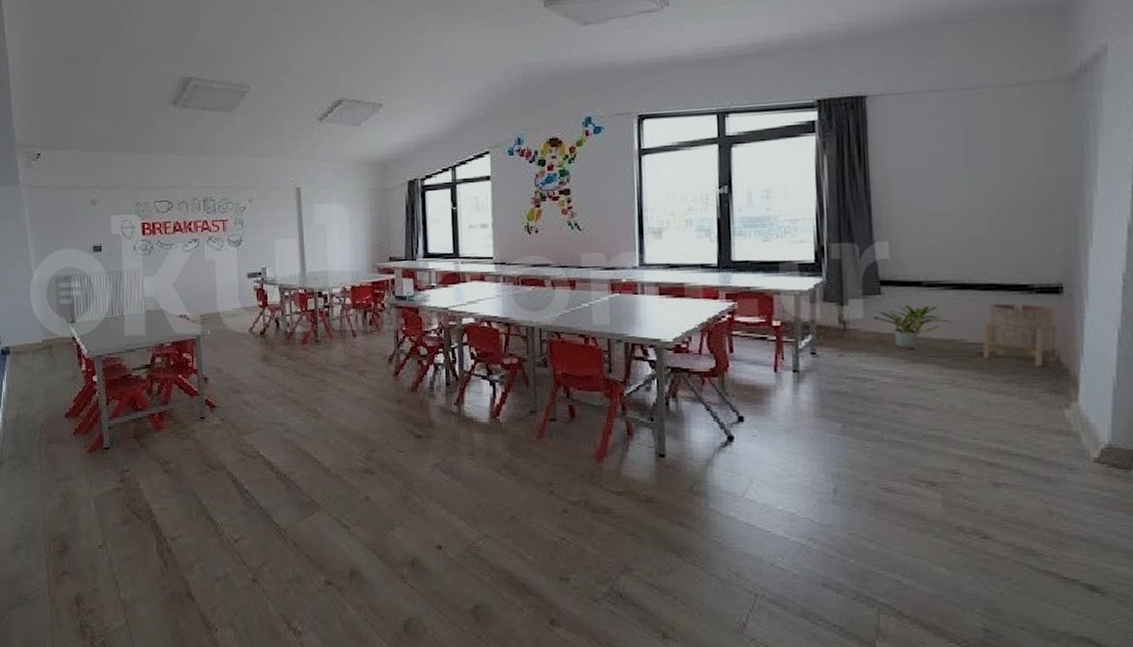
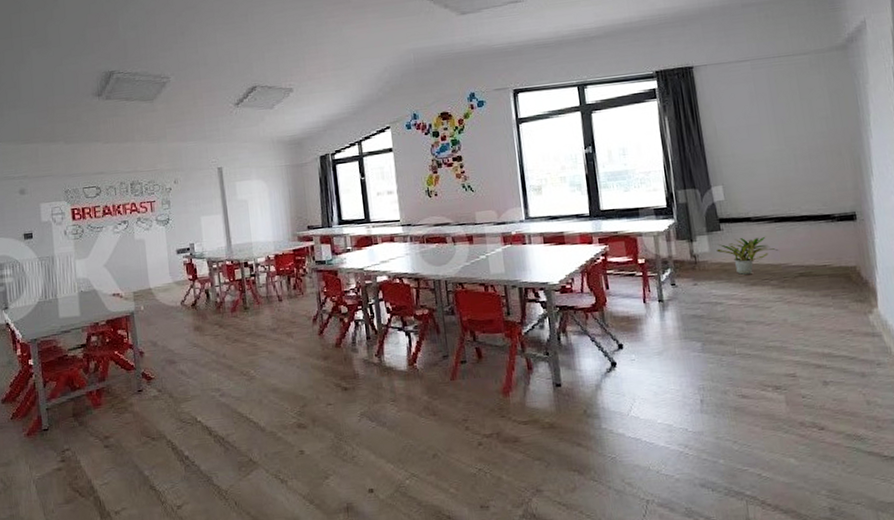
planter: present [983,303,1058,367] -> none [801,230,859,282]

